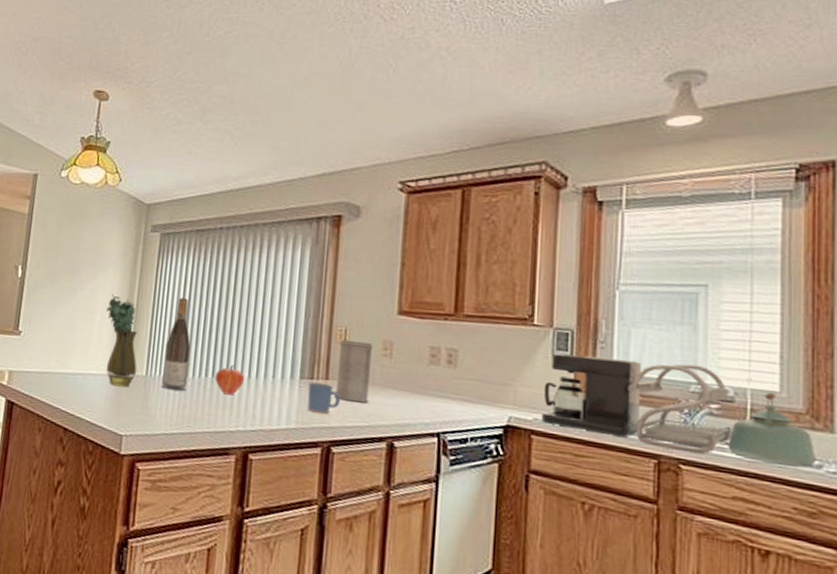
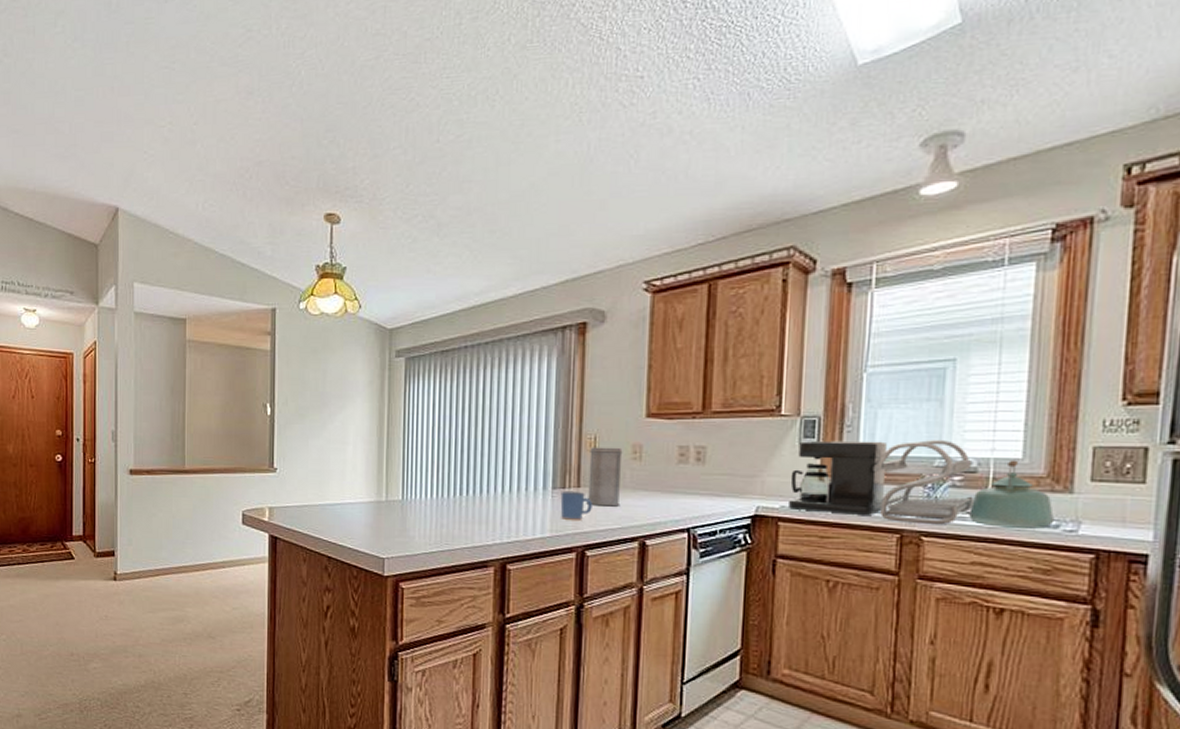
vase: present [105,293,138,388] -> none [358,423,393,513]
wine bottle: present [160,298,191,392] -> none [417,421,444,512]
fruit: present [215,365,245,396] -> none [469,482,499,511]

